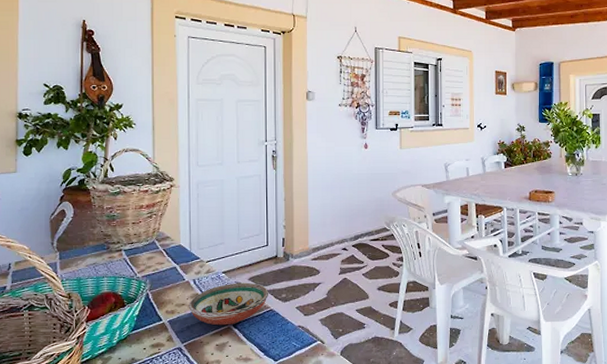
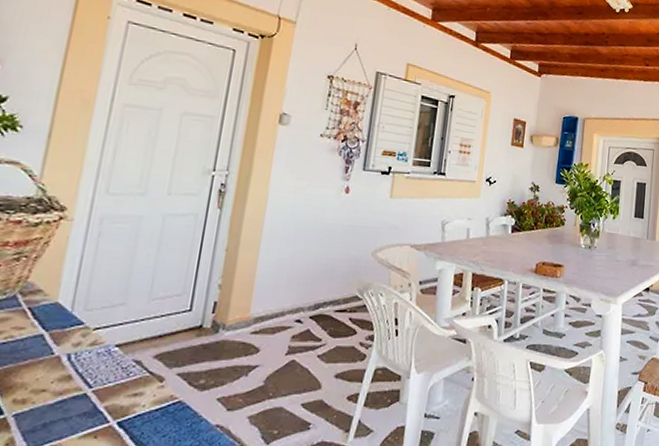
decorative bowl: present [188,282,269,326] -> none [50,361,181,423]

